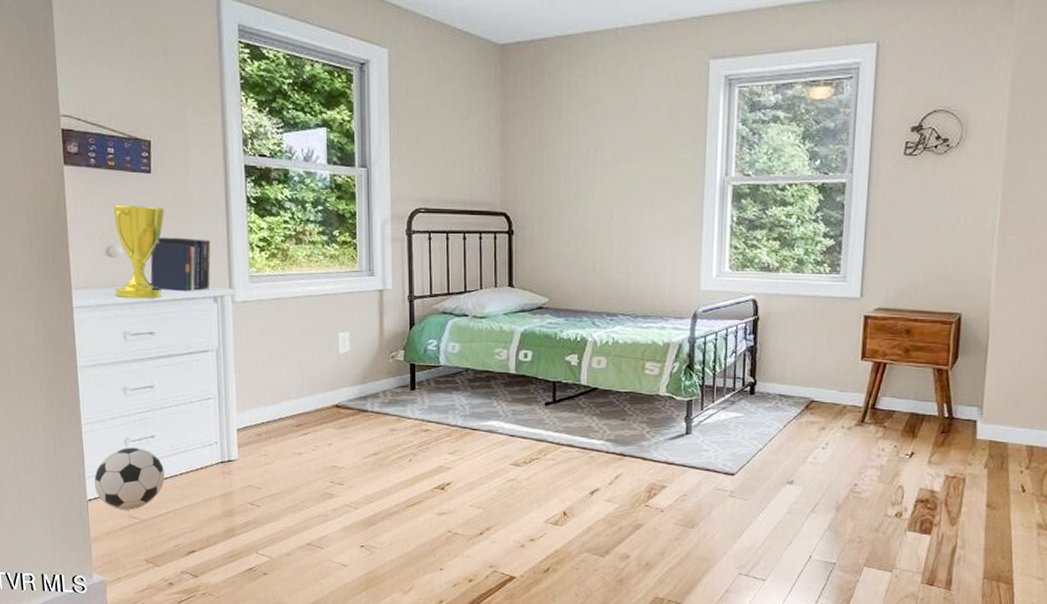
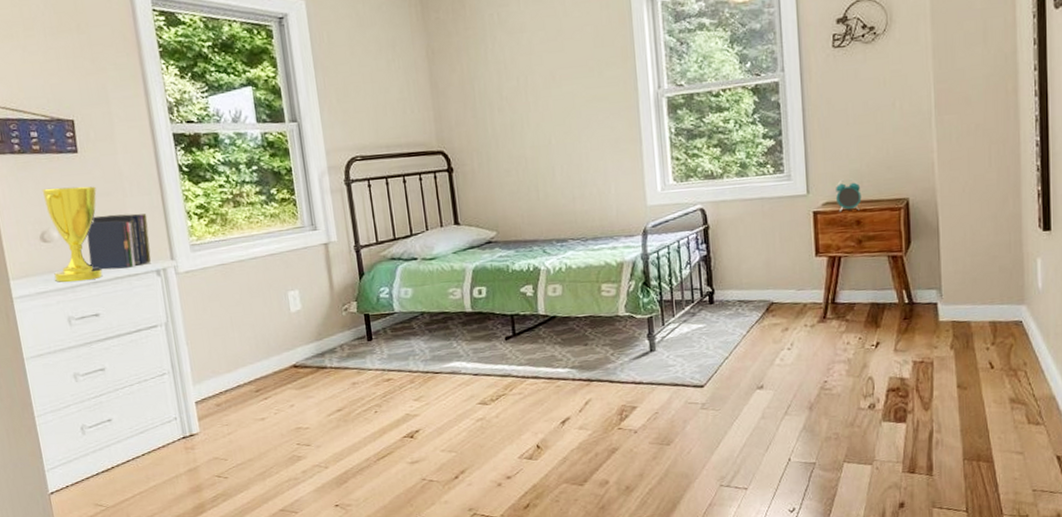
soccer ball: present [93,447,165,510] -> none [53,433,127,499]
alarm clock: none [889,287,915,320] -> present [836,178,862,213]

